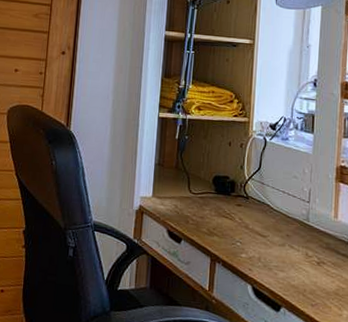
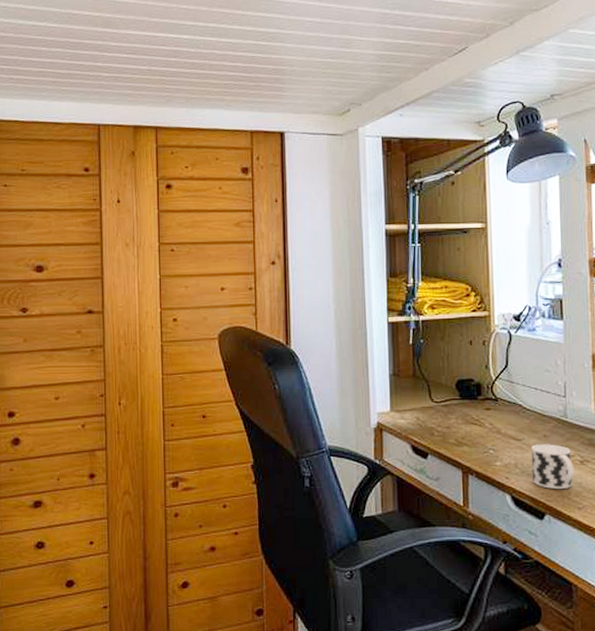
cup: none [272,242,311,286] -> present [531,444,575,489]

